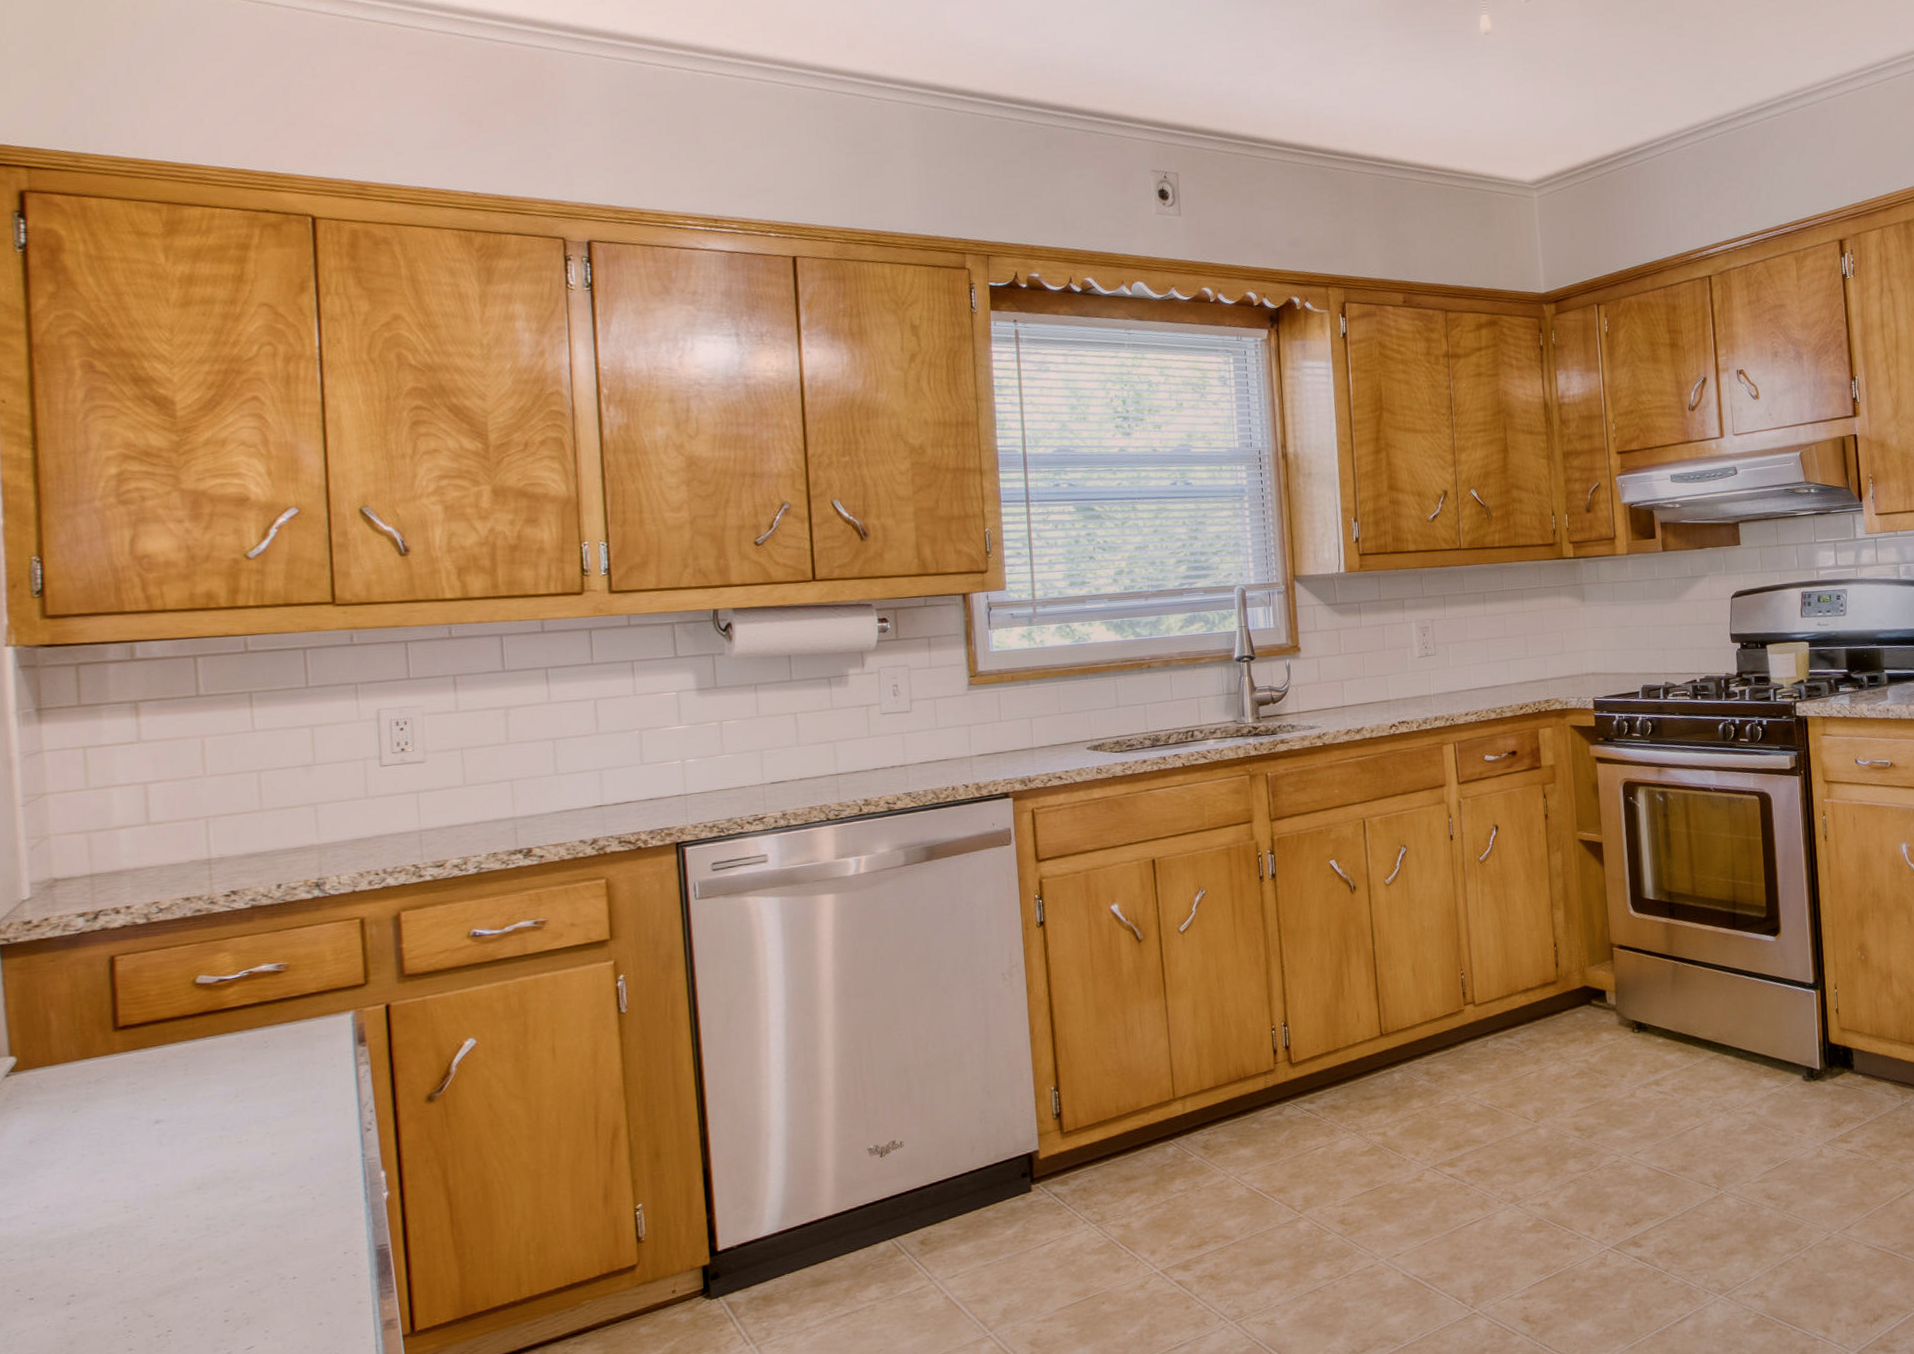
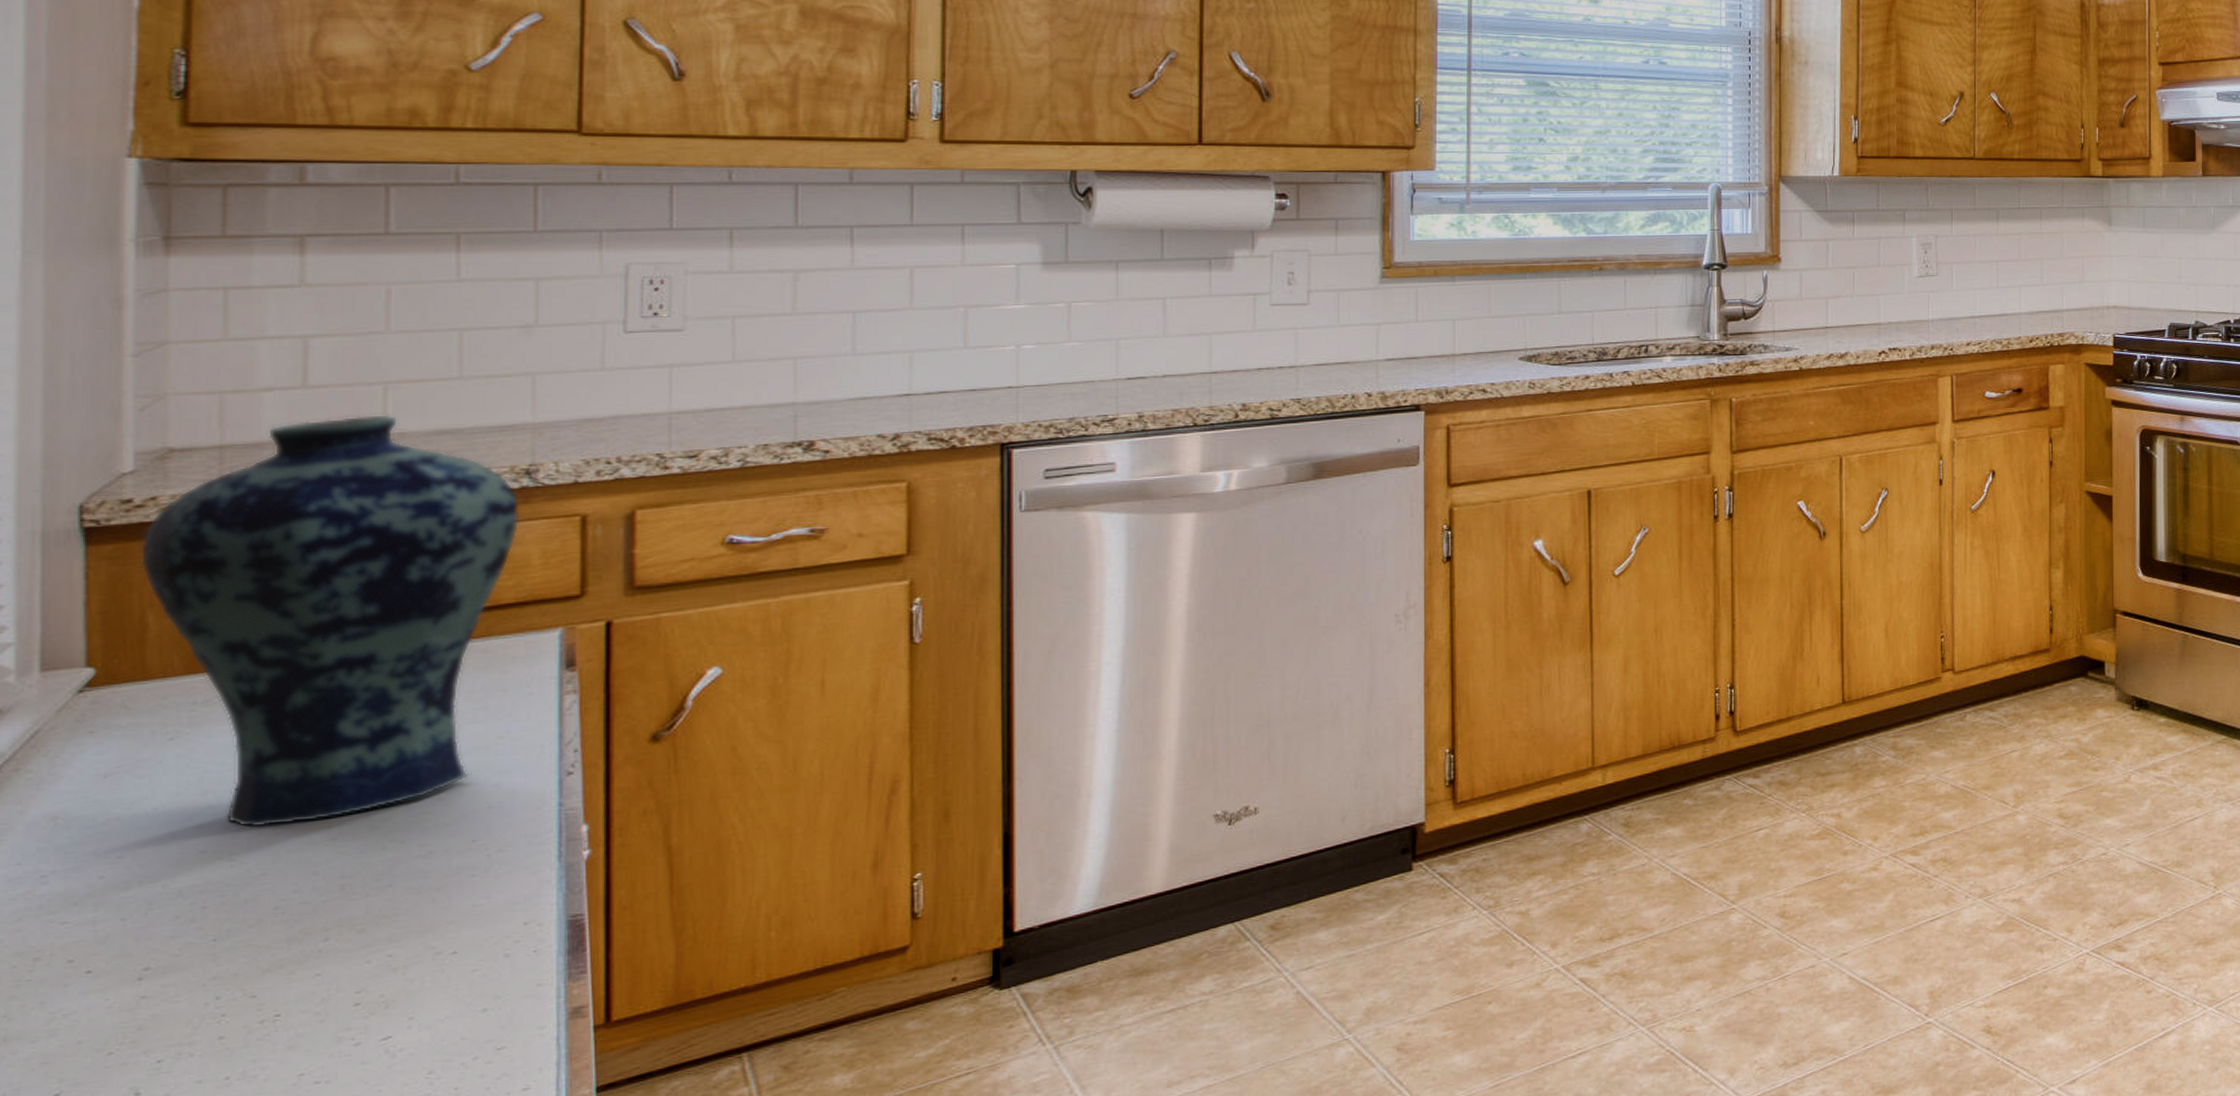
vase: none [40,842,315,1181] -> present [139,413,520,828]

